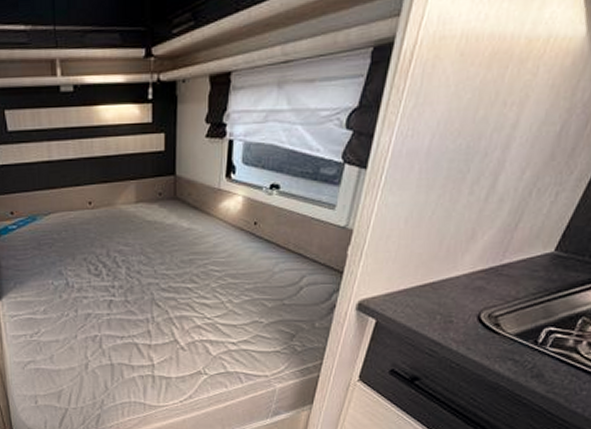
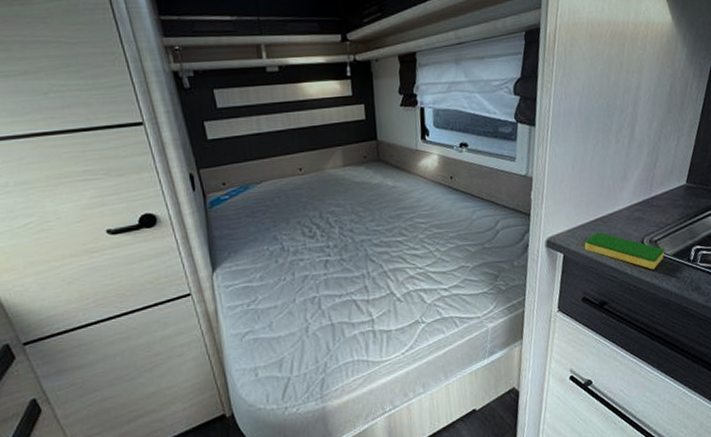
dish sponge: none [404,299,506,348] -> present [585,232,665,270]

